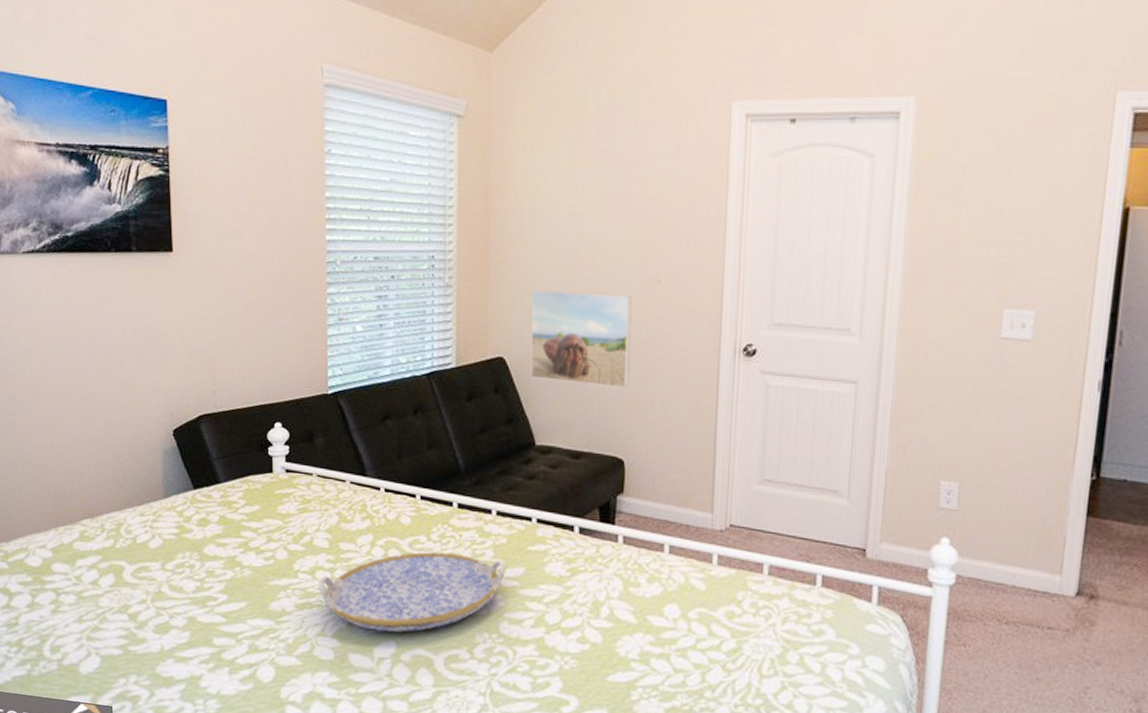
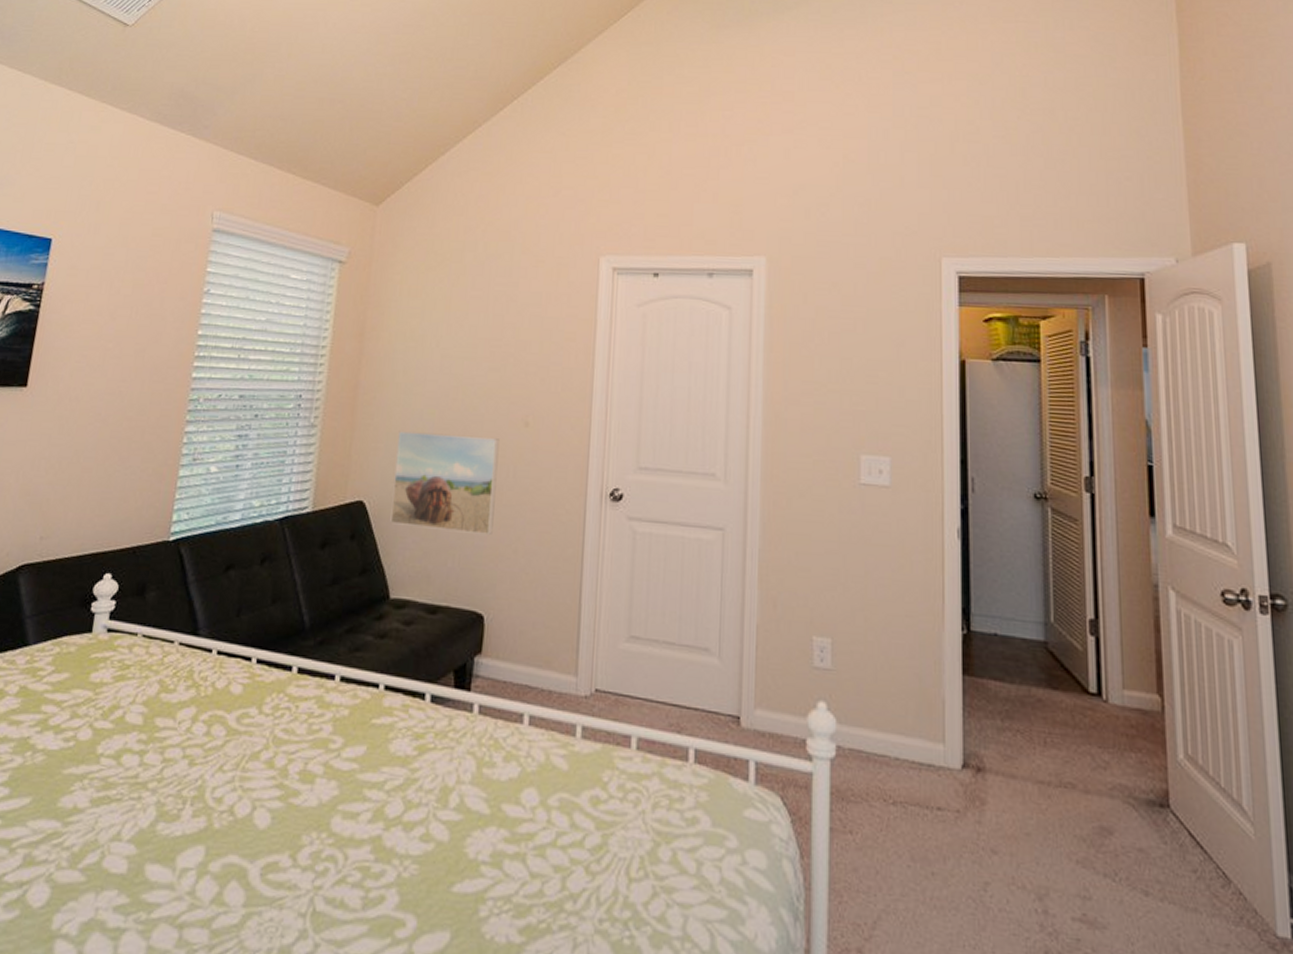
serving tray: present [318,552,507,633] -> none [122,728,346,834]

